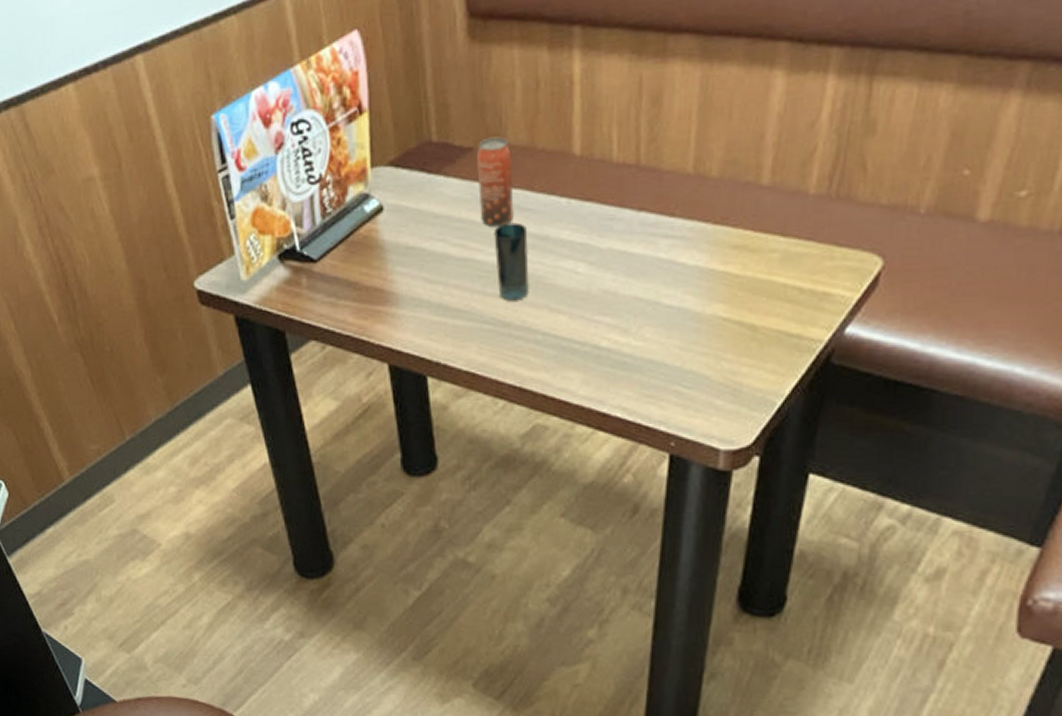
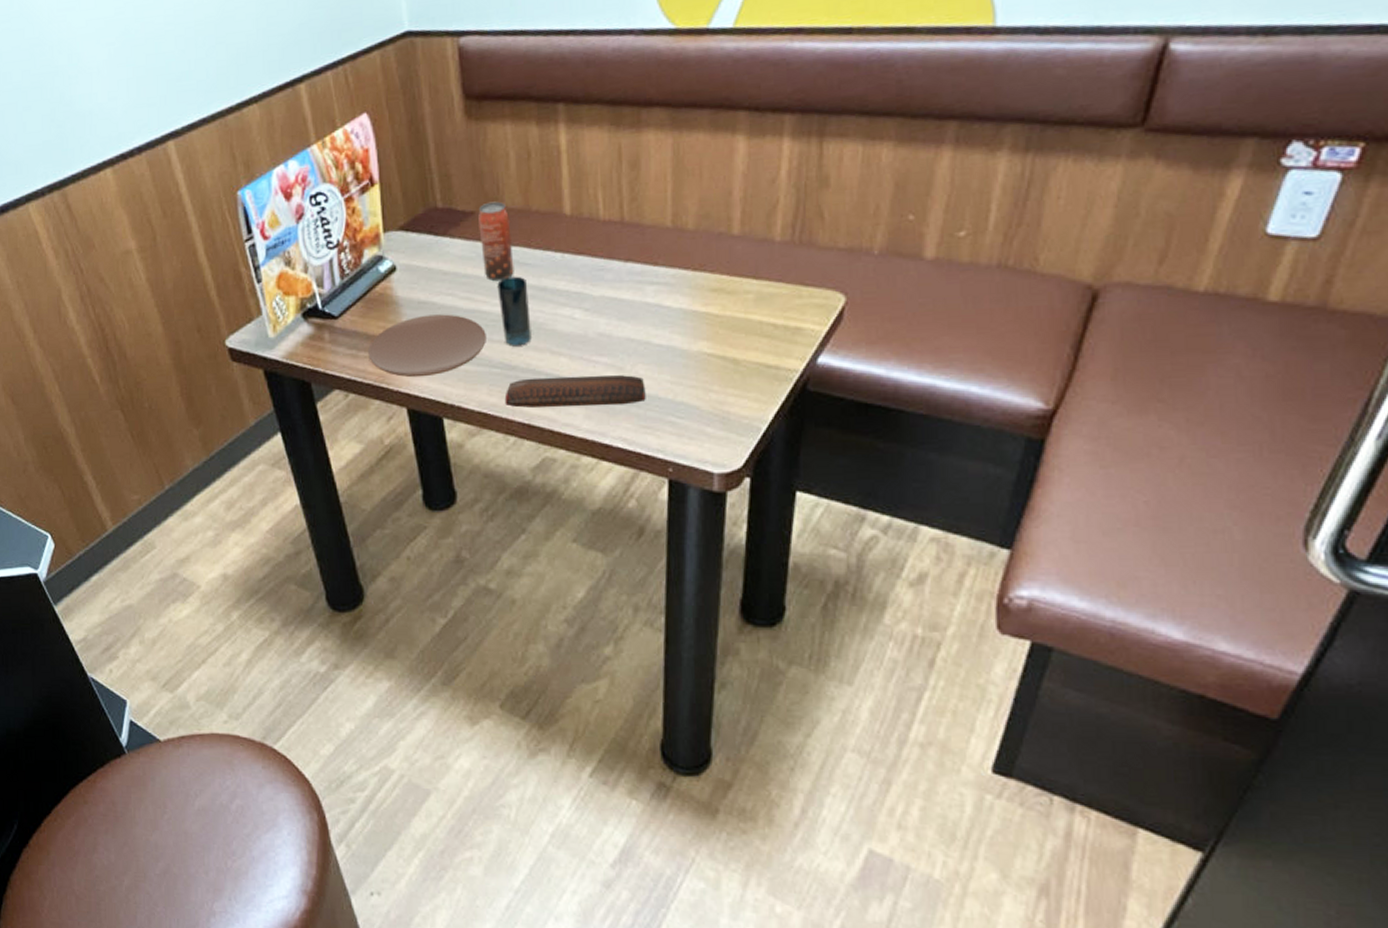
plate: none [349,262,479,331] -> present [368,314,486,378]
wallet: none [495,336,651,371] -> present [504,375,646,408]

